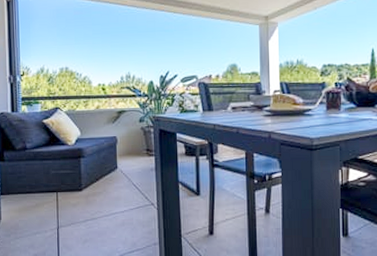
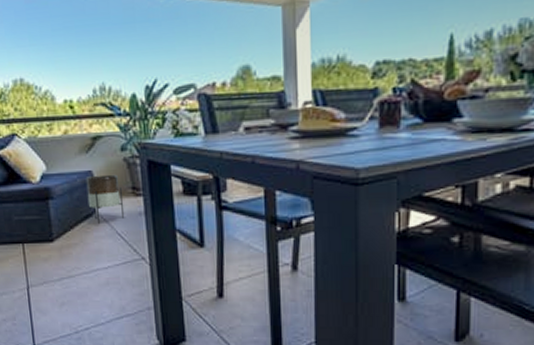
planter: none [111,139,140,178] -> present [86,174,125,225]

